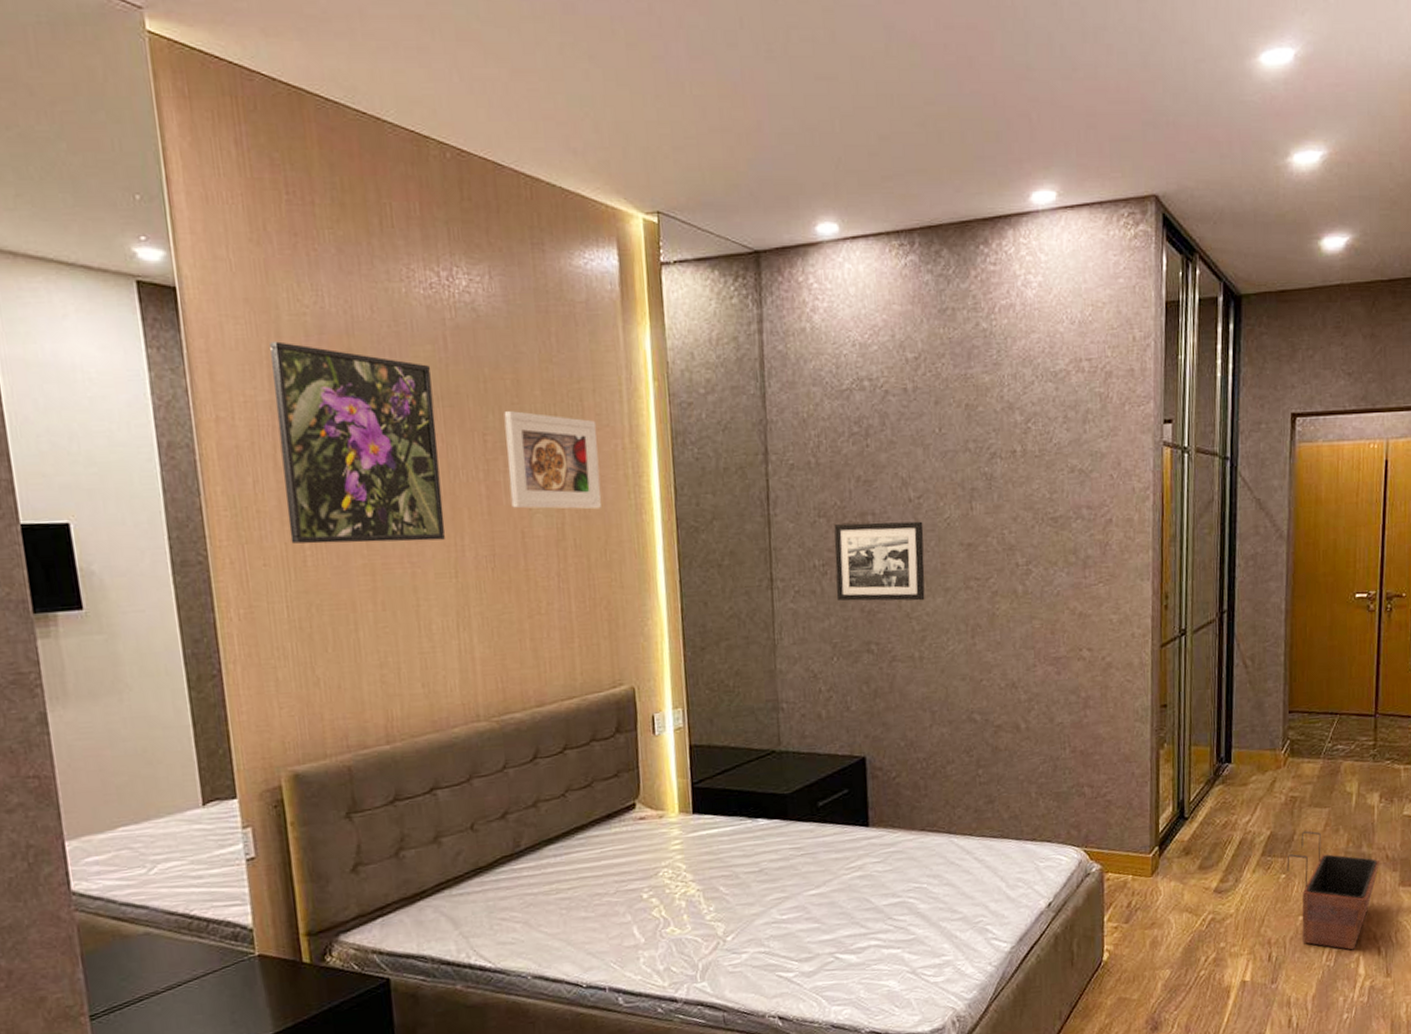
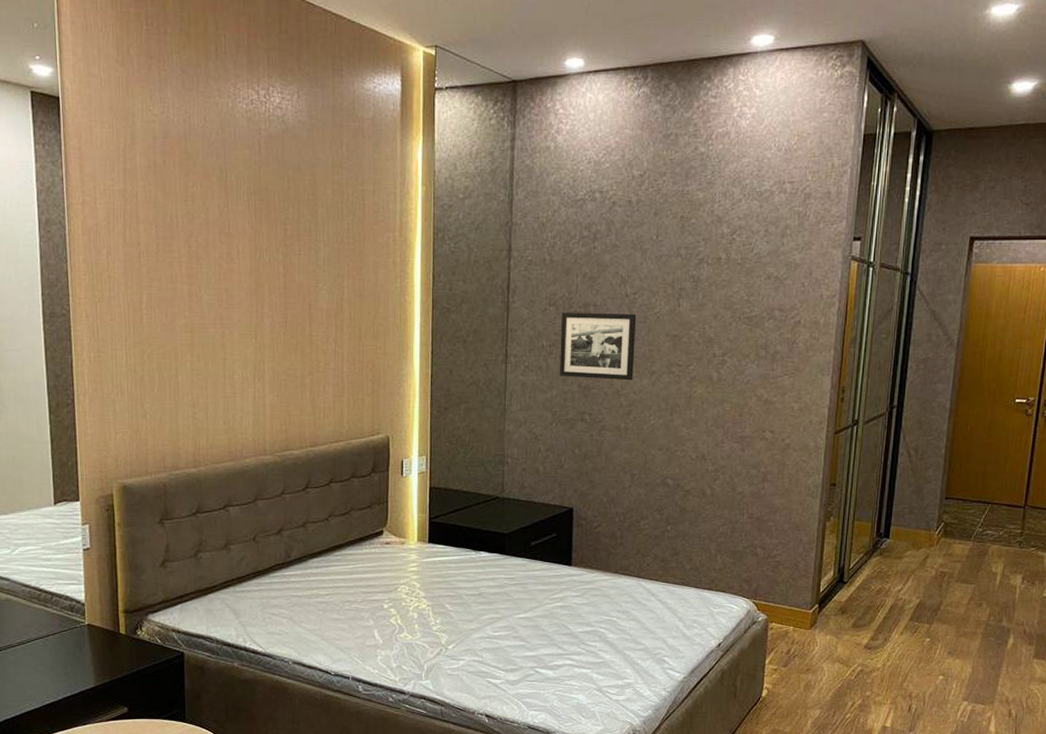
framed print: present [270,341,446,544] -> none [126,143,250,307]
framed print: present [504,411,602,510] -> none [301,206,374,289]
planter: present [1287,831,1380,950] -> none [932,602,1018,710]

